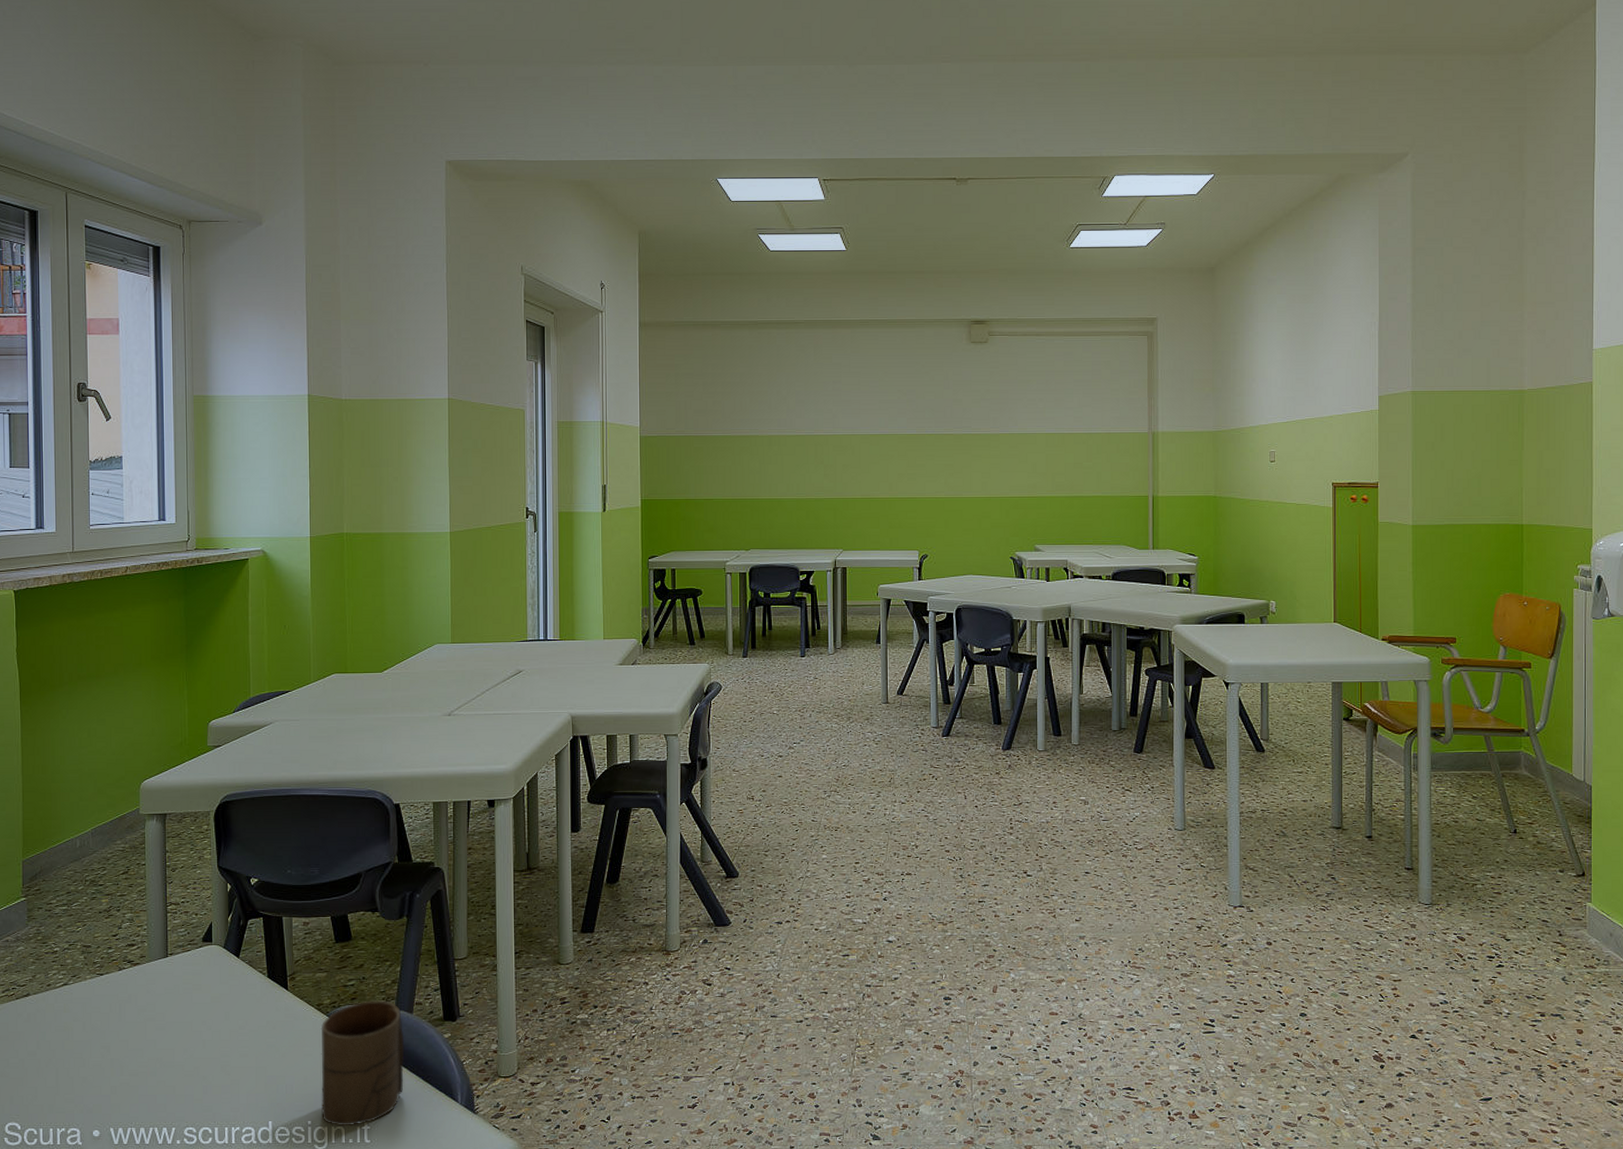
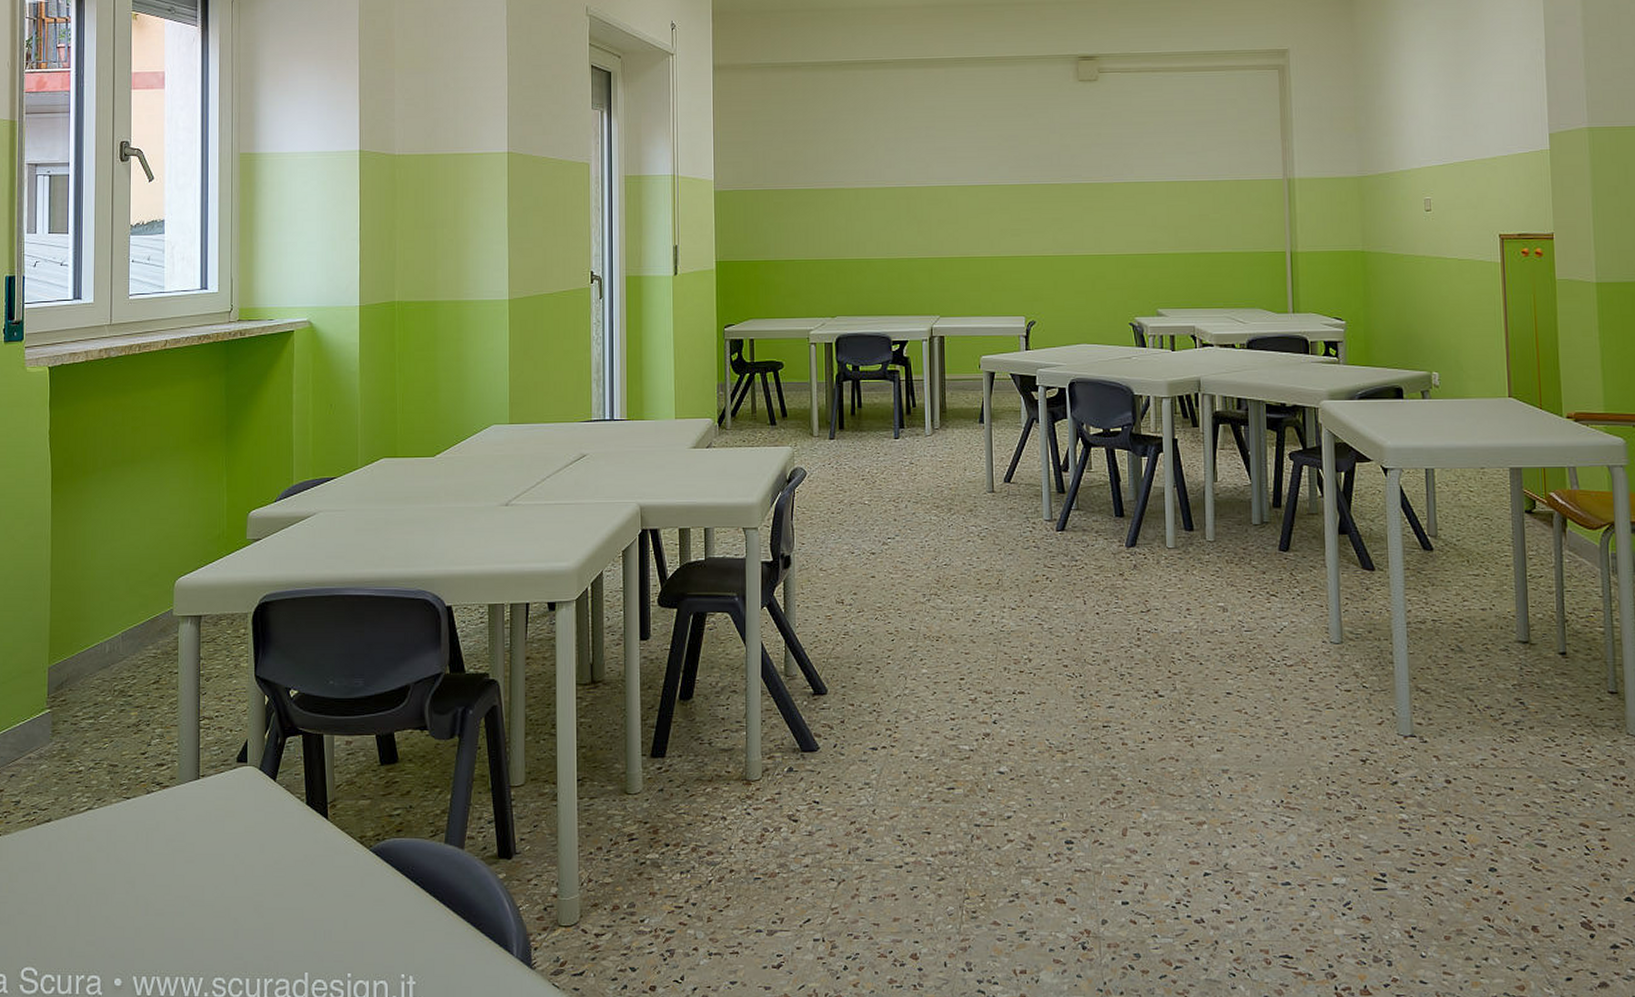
cup: present [320,1000,405,1126] -> none [363,833,455,981]

